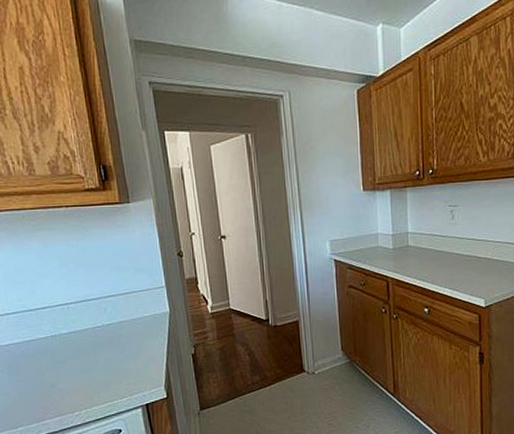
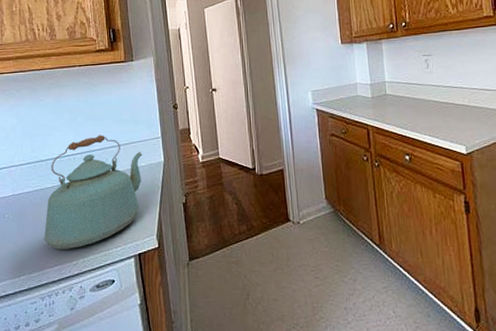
kettle: none [40,283,146,401] -> present [44,135,142,249]

